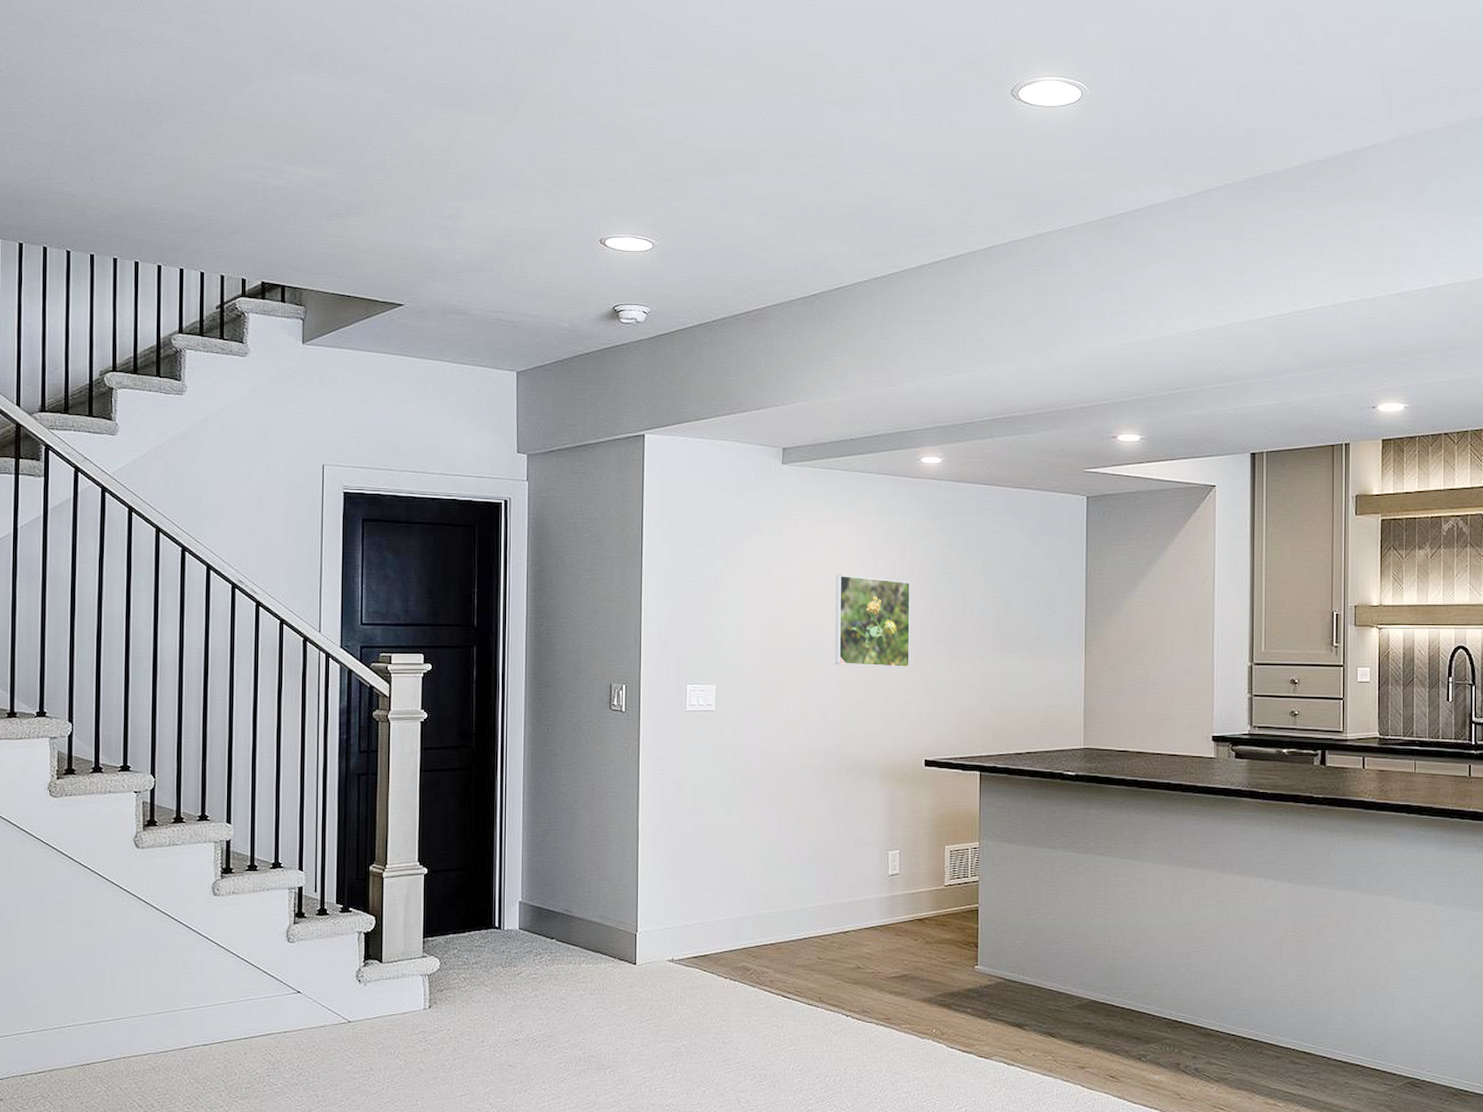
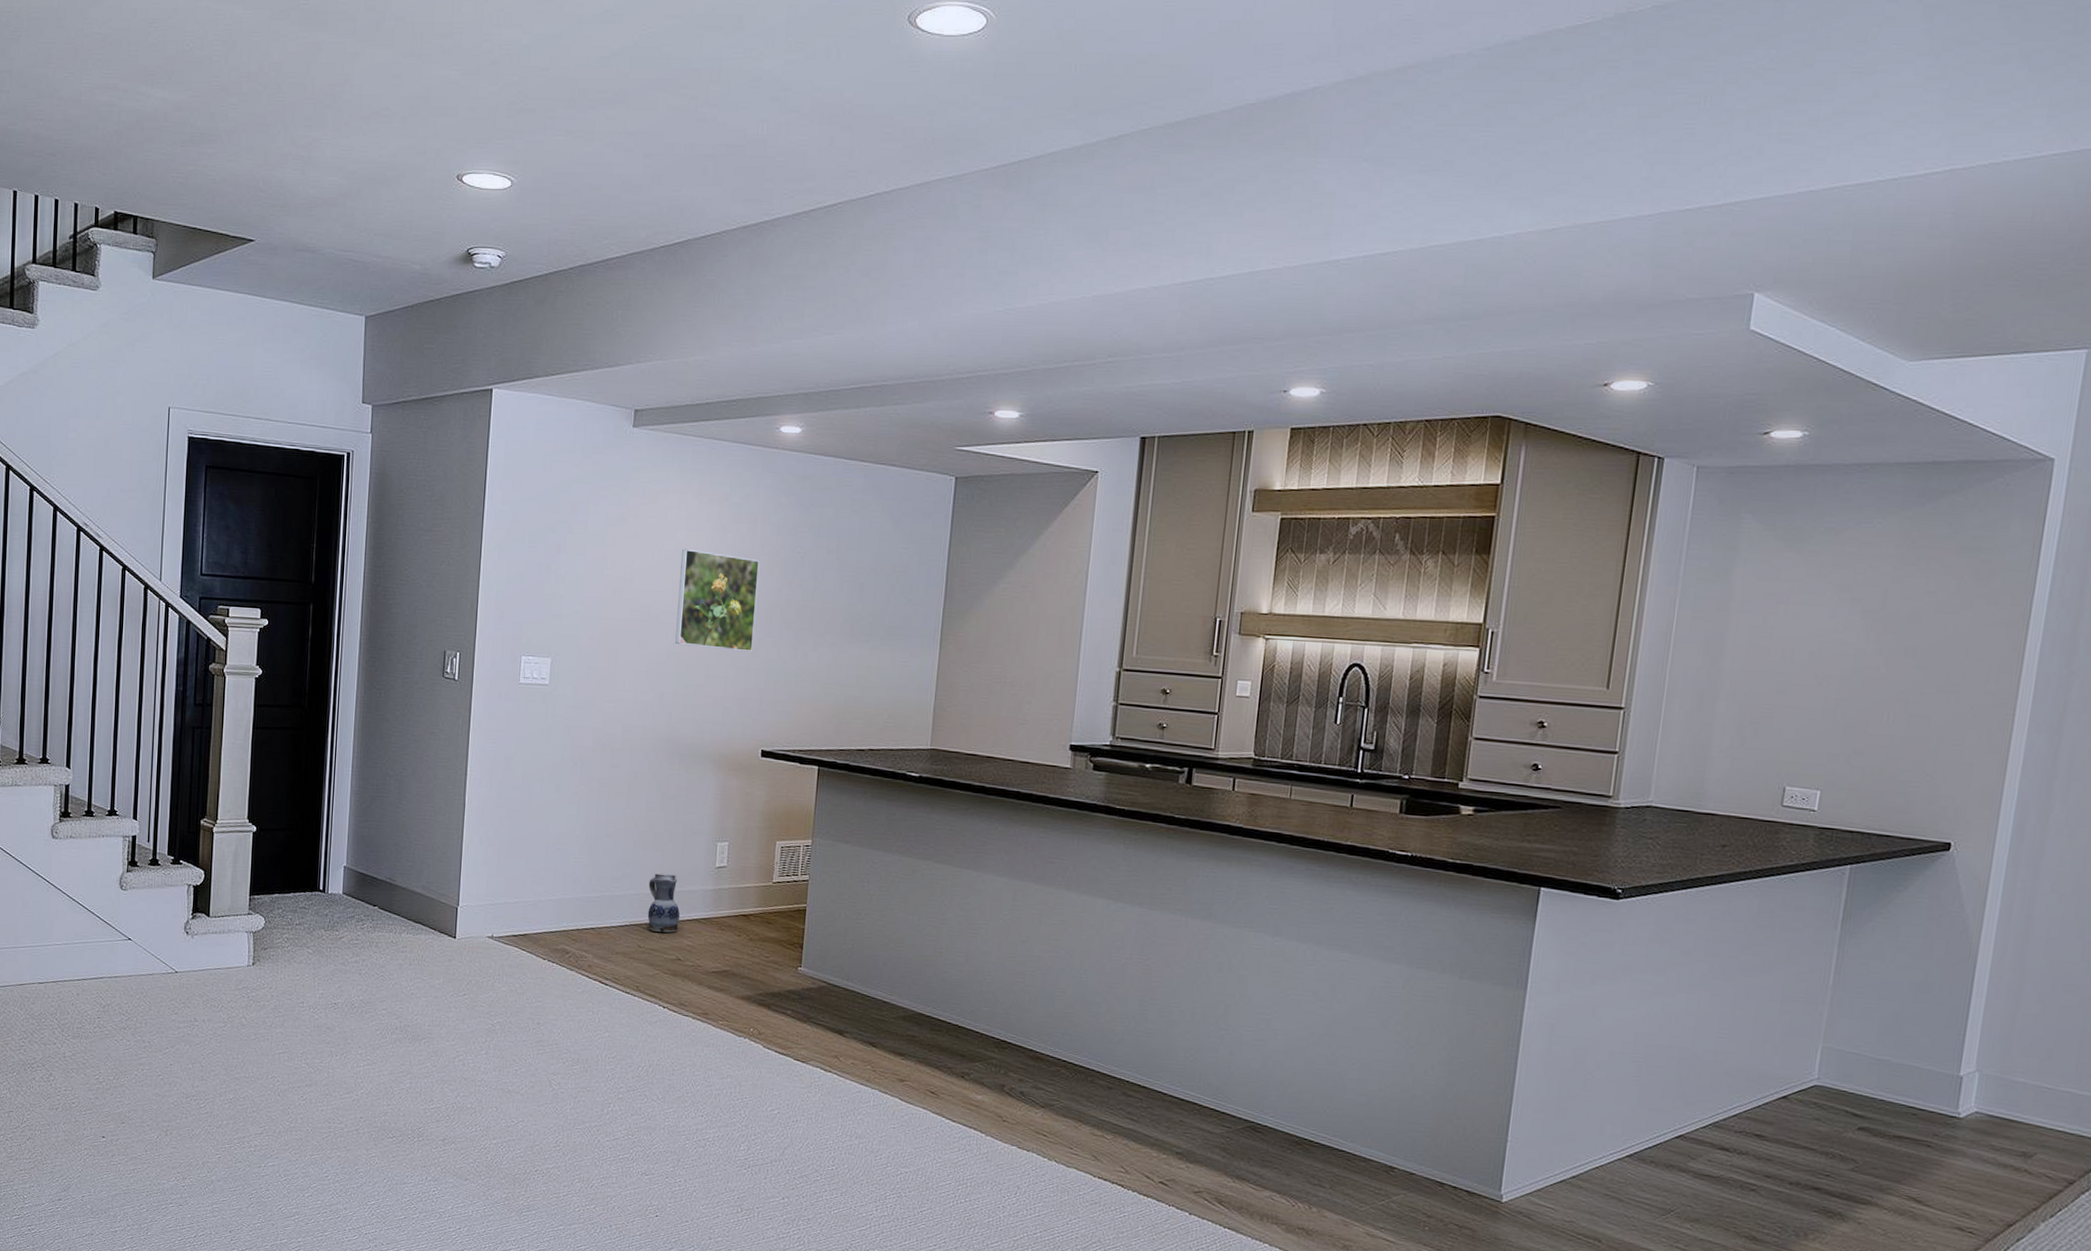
ceramic jug: none [824,884,857,942] -> present [647,873,680,933]

